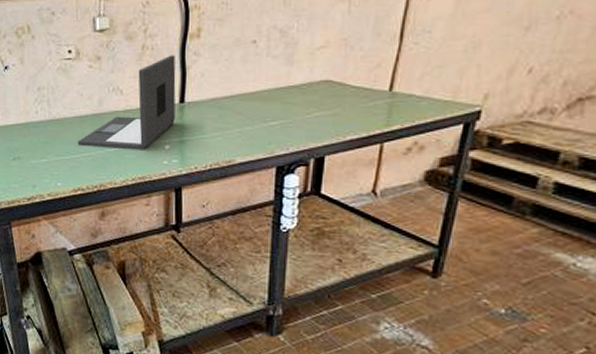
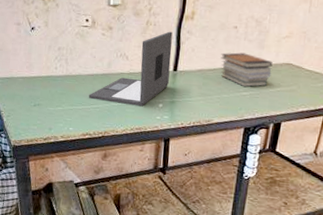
book stack: none [238,72,306,116] -> present [220,52,273,88]

